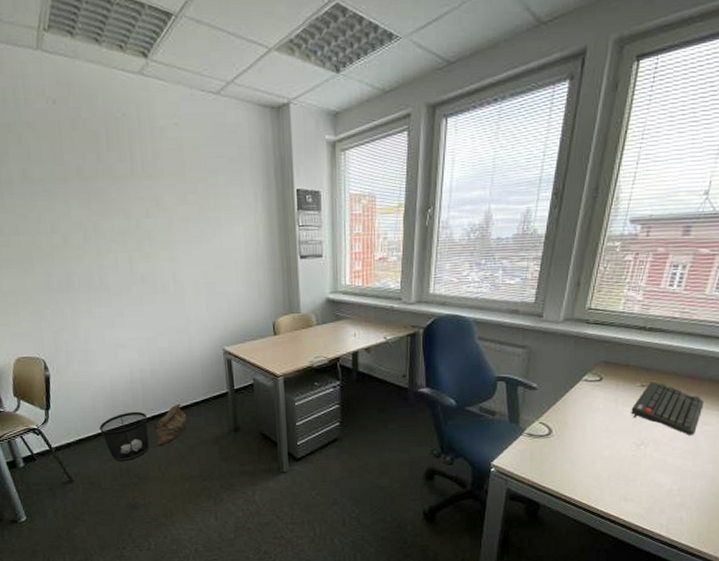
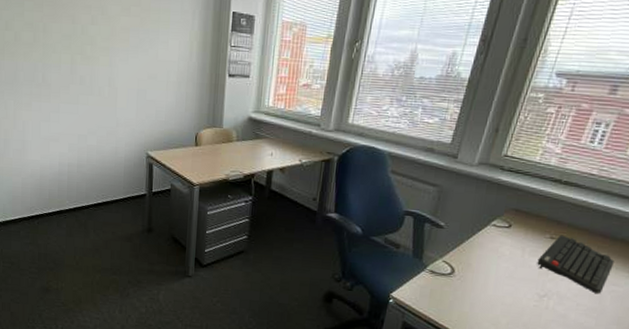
waste bin: present [99,411,149,461] -> none [25,201,69,247]
bag: present [155,403,187,446] -> none [75,199,106,237]

